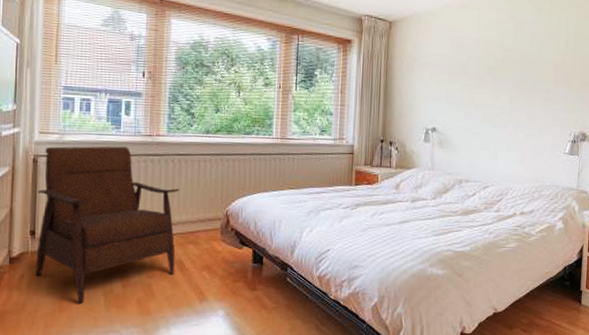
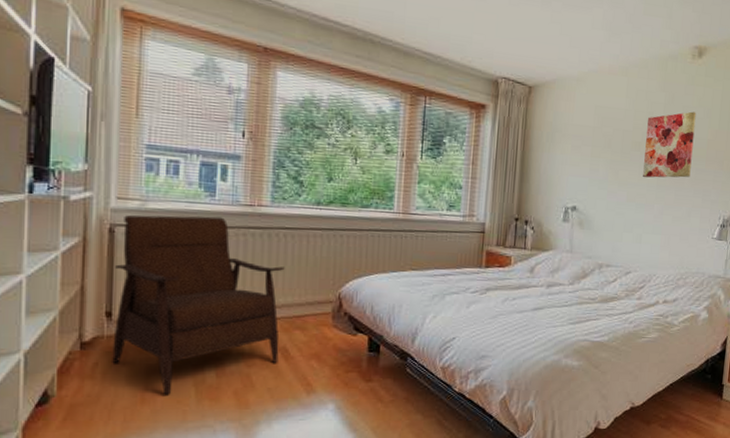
wall art: none [496,37,544,100] -> present [643,111,696,178]

